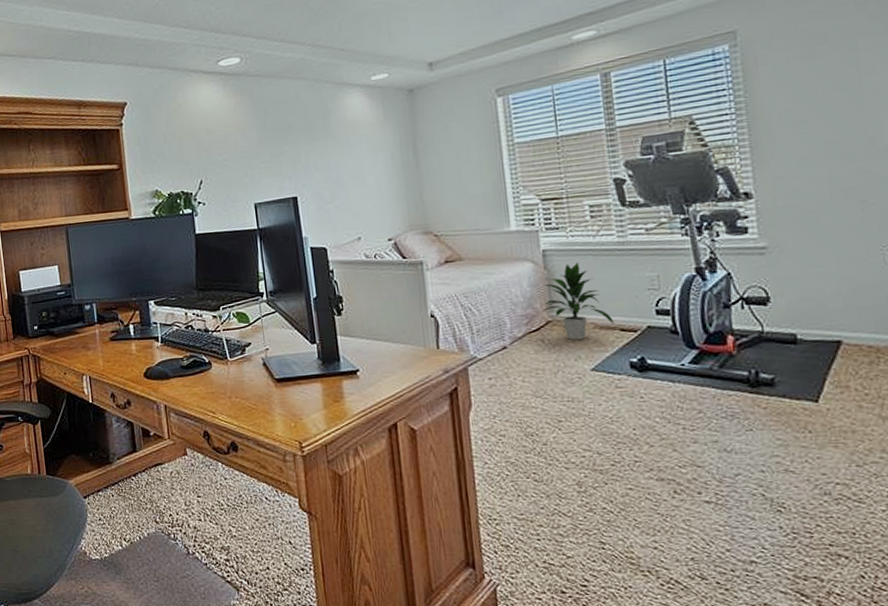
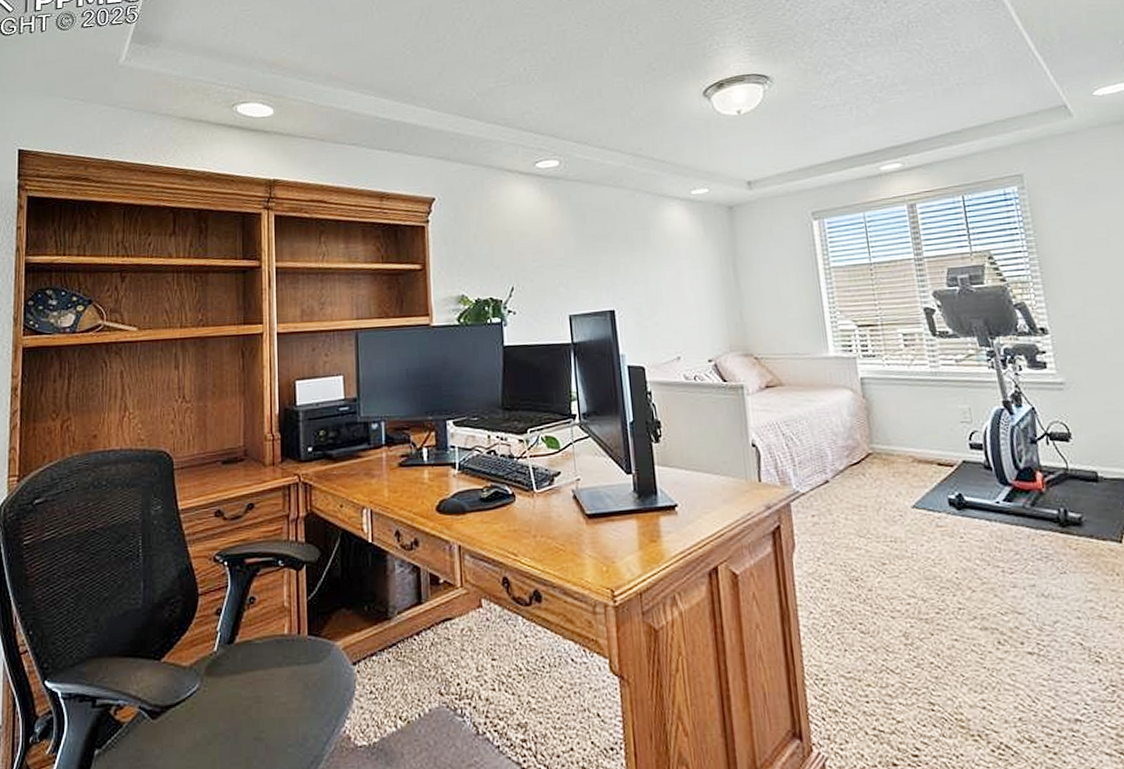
indoor plant: present [541,262,615,340] -> none [861,392,932,475]

